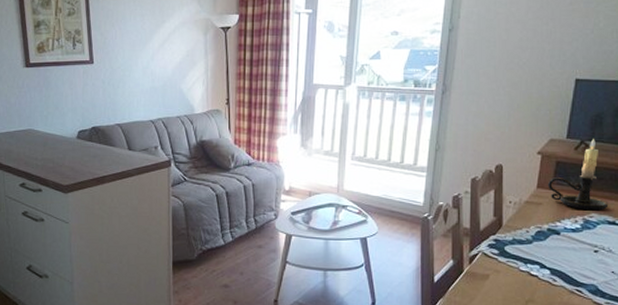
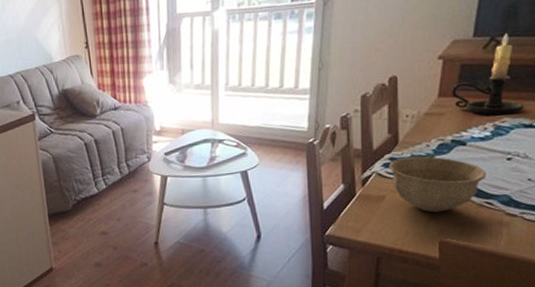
bowl: none [493,240,577,295] -> present [388,156,486,213]

